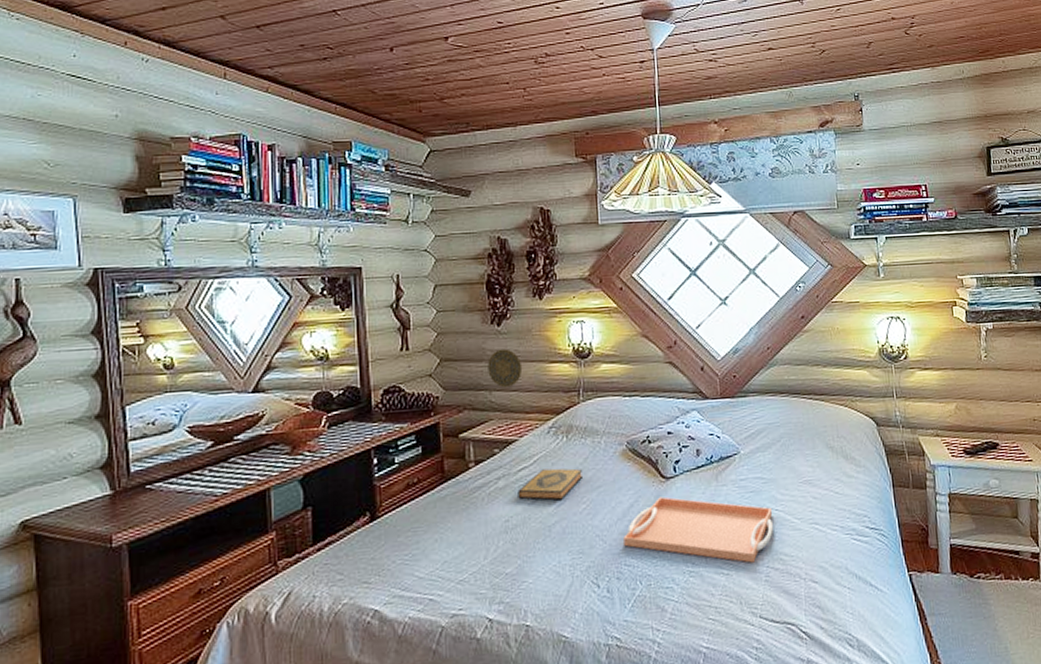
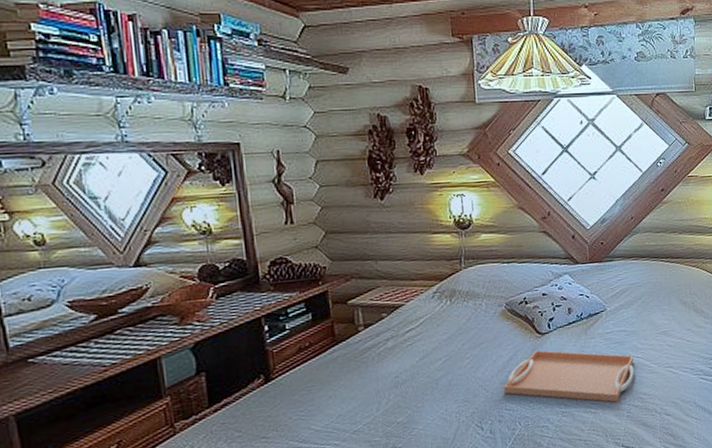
decorative plate: present [487,348,523,388] -> none [372,221,407,258]
hardback book: present [518,468,582,501] -> none [406,328,466,358]

